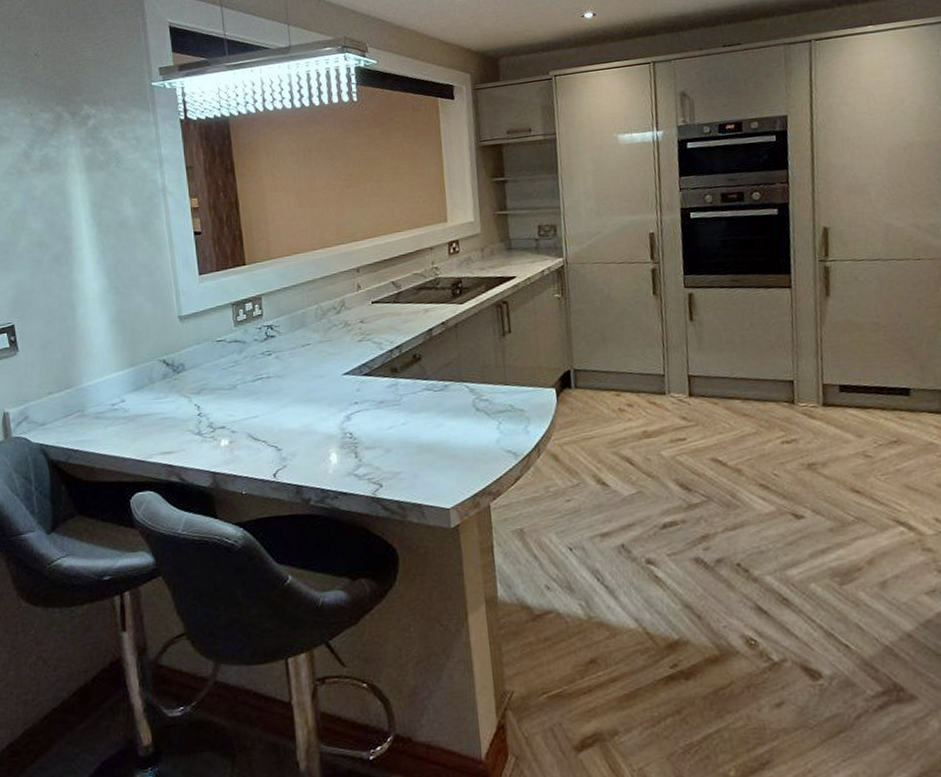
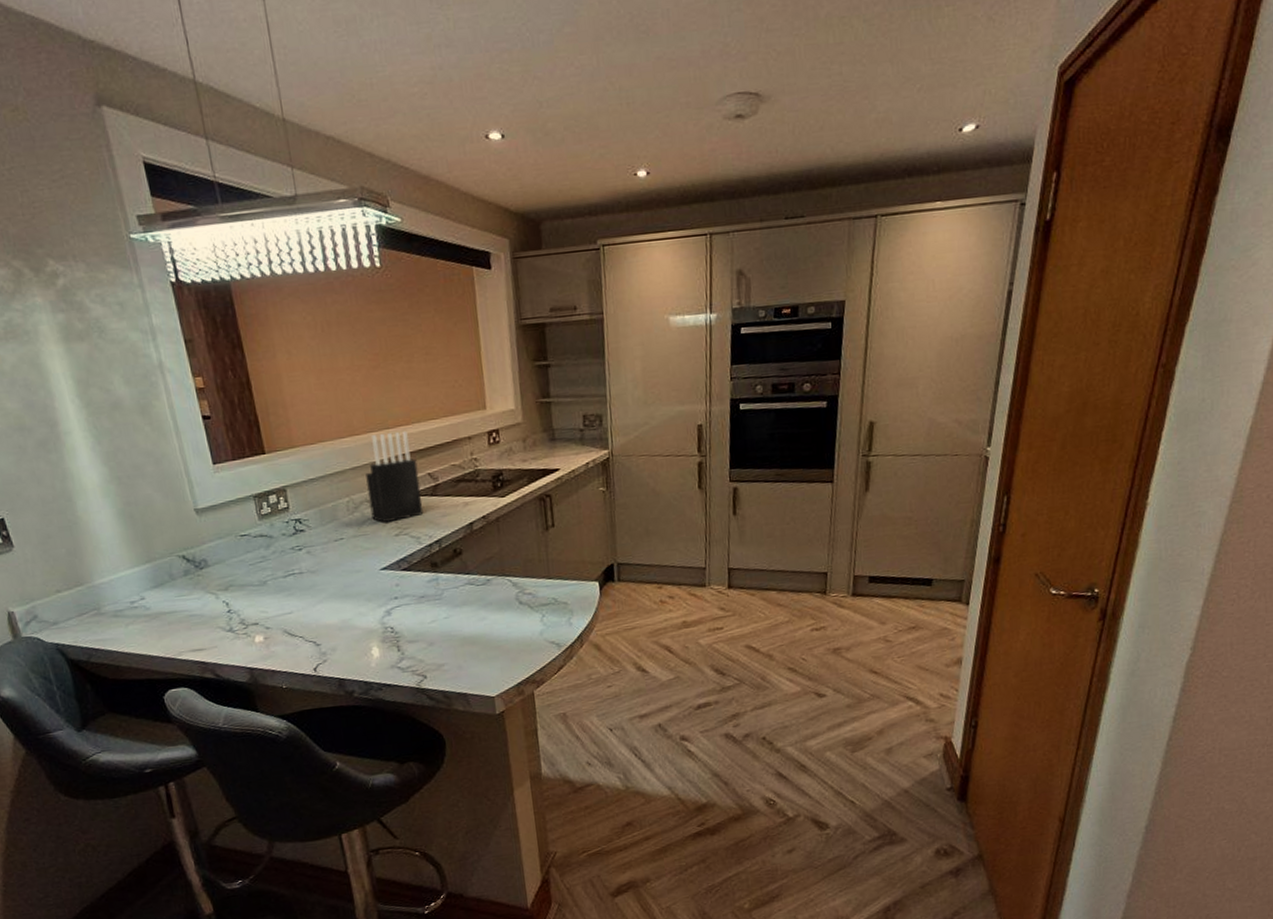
knife block: none [334,242,386,329] -> present [366,430,424,523]

